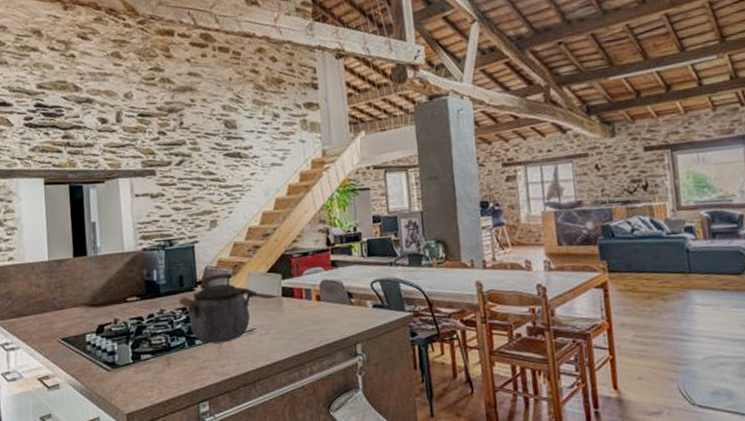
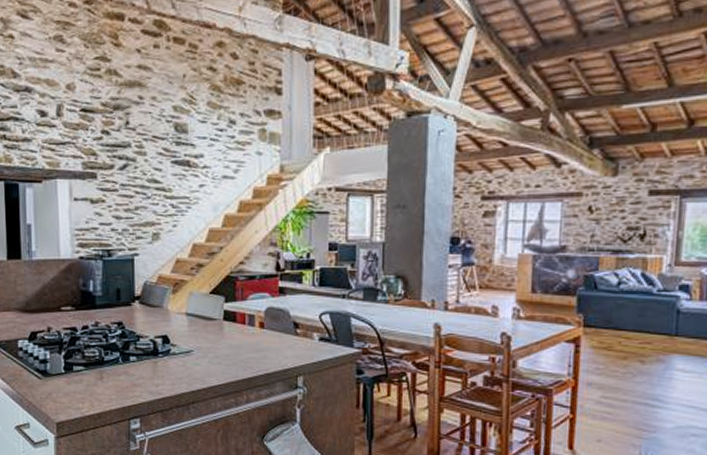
kettle: present [178,272,257,344] -> none [114,289,197,362]

